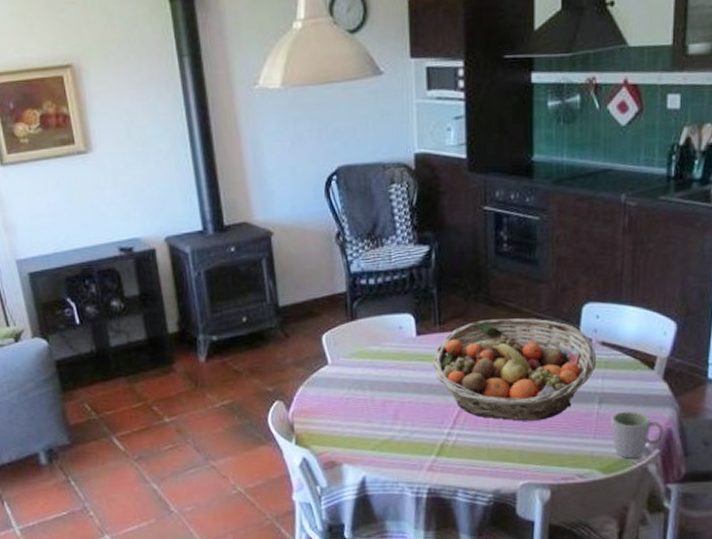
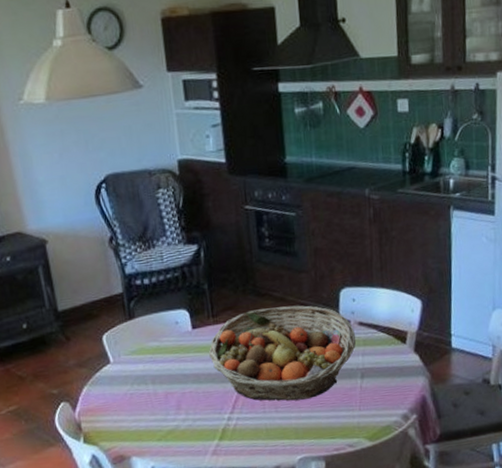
mug: present [611,411,664,459] -> none [373,382,420,426]

